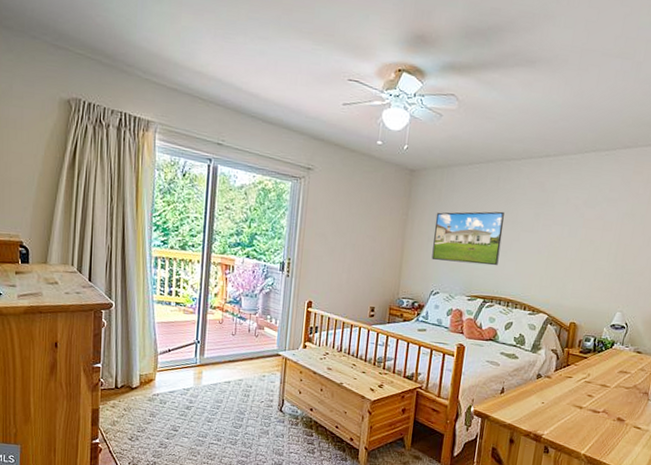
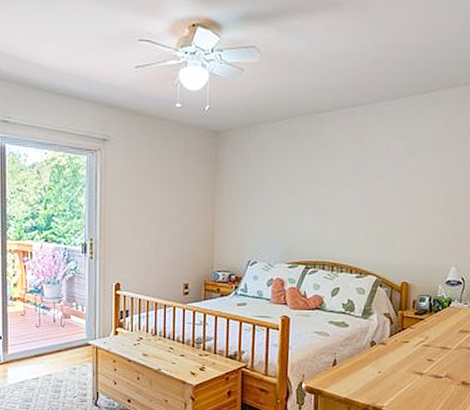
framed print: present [431,211,505,266] -> none [245,168,321,228]

